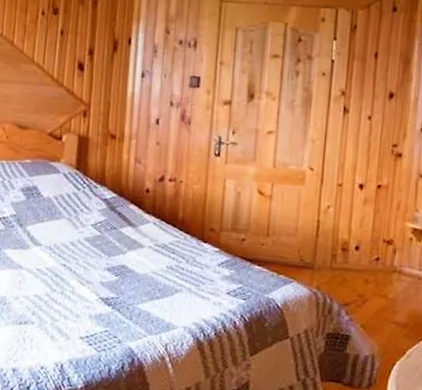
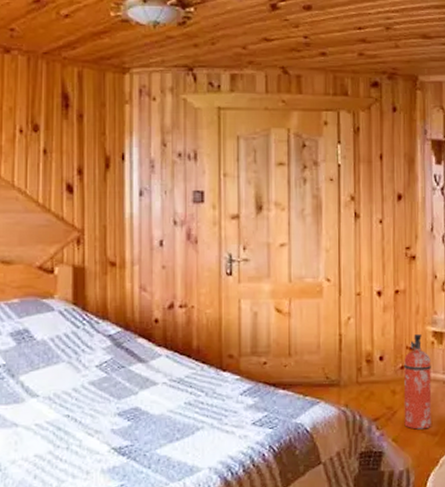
fire extinguisher: none [374,229,408,320] -> present [404,334,432,430]

